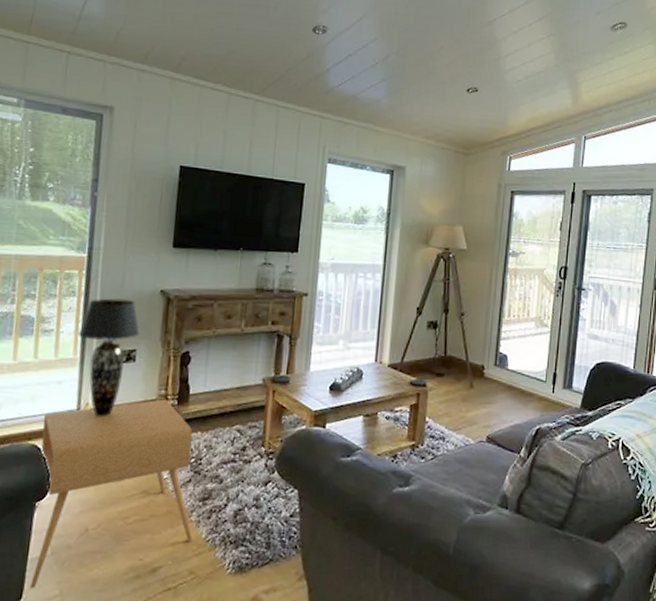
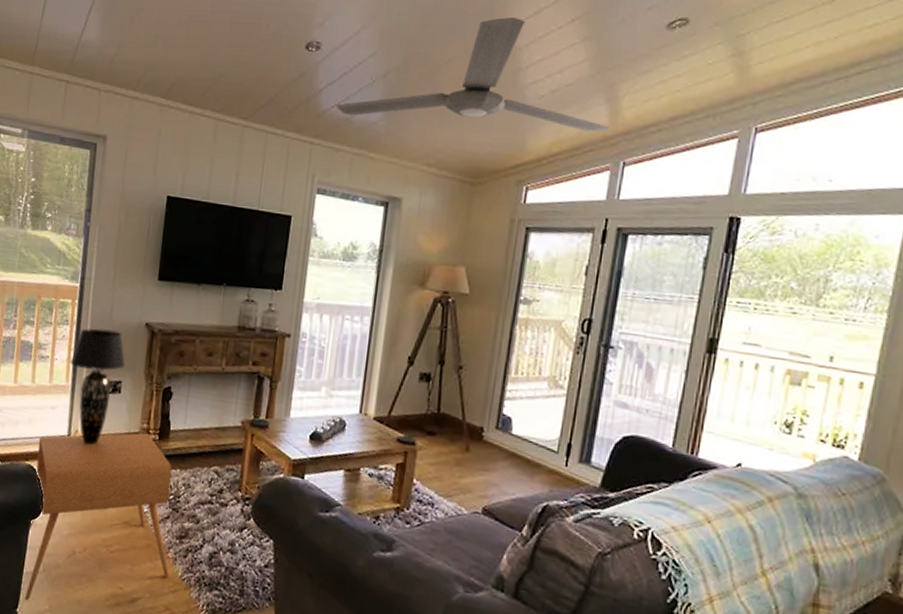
ceiling fan: none [342,13,573,112] -> present [336,16,610,132]

